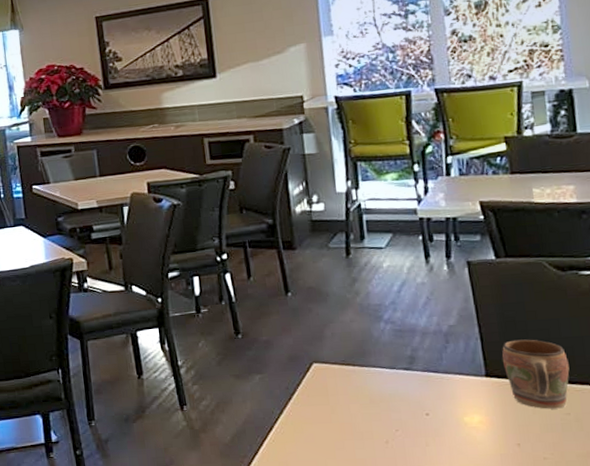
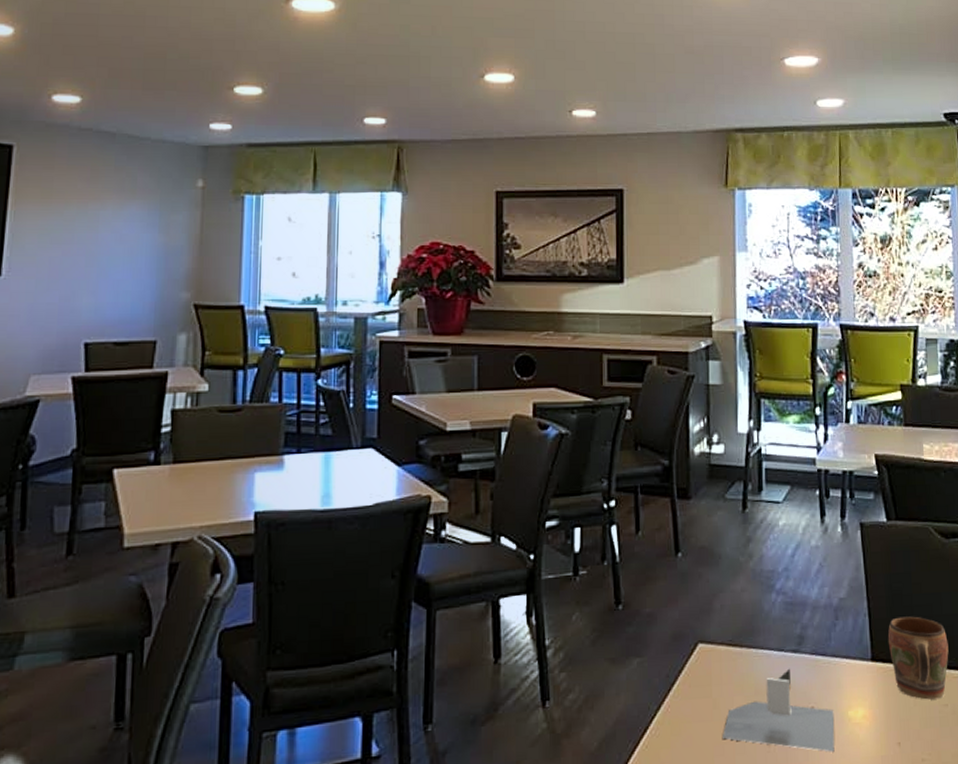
napkin holder: none [342,382,452,450] -> present [723,668,835,752]

